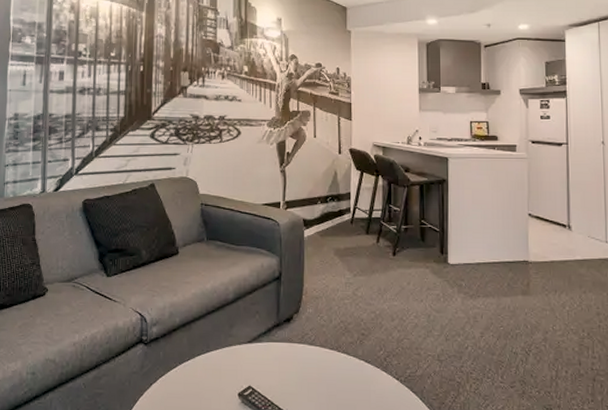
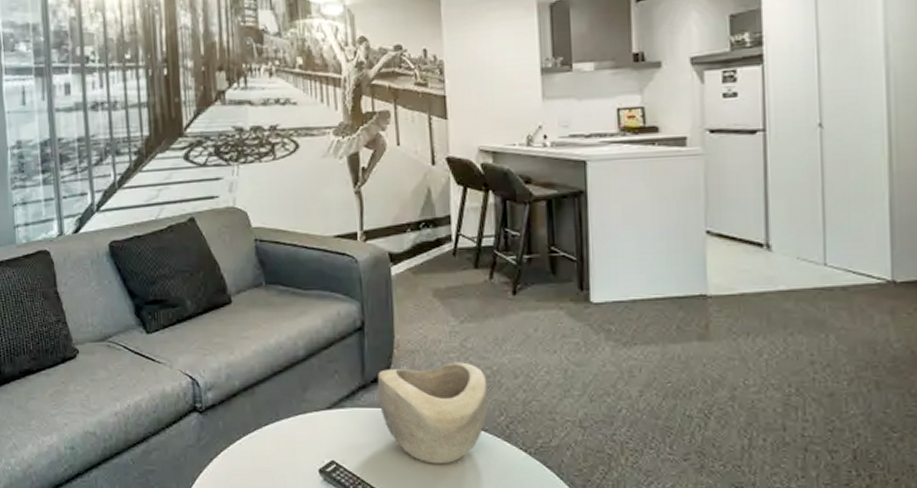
decorative bowl: none [288,307,372,390] -> present [377,362,489,464]

